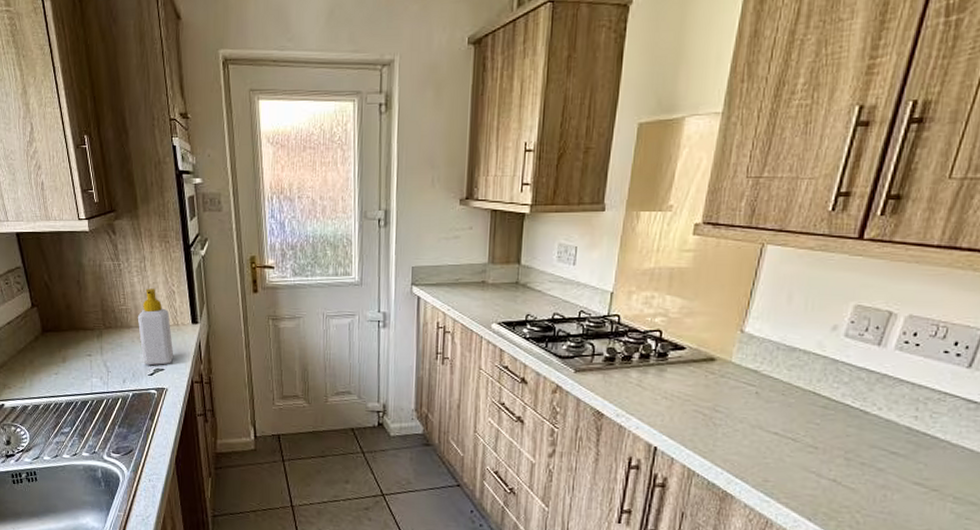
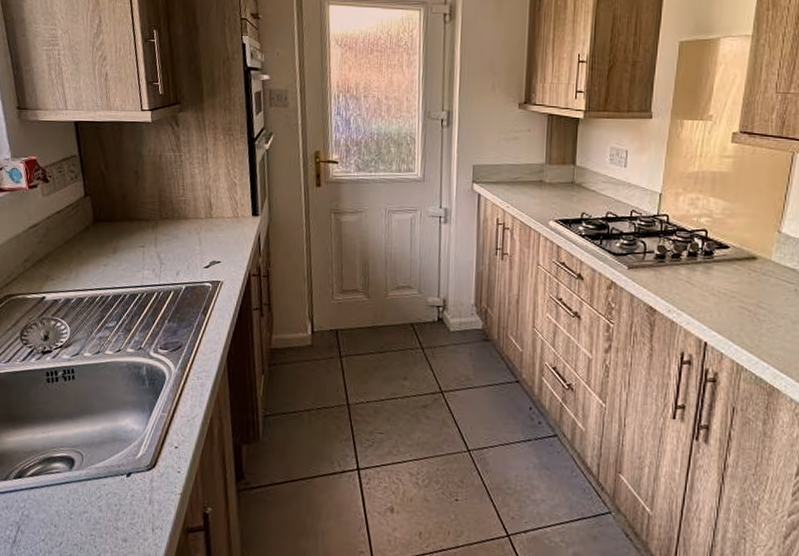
soap bottle: present [137,288,174,366] -> none [196,180,232,258]

